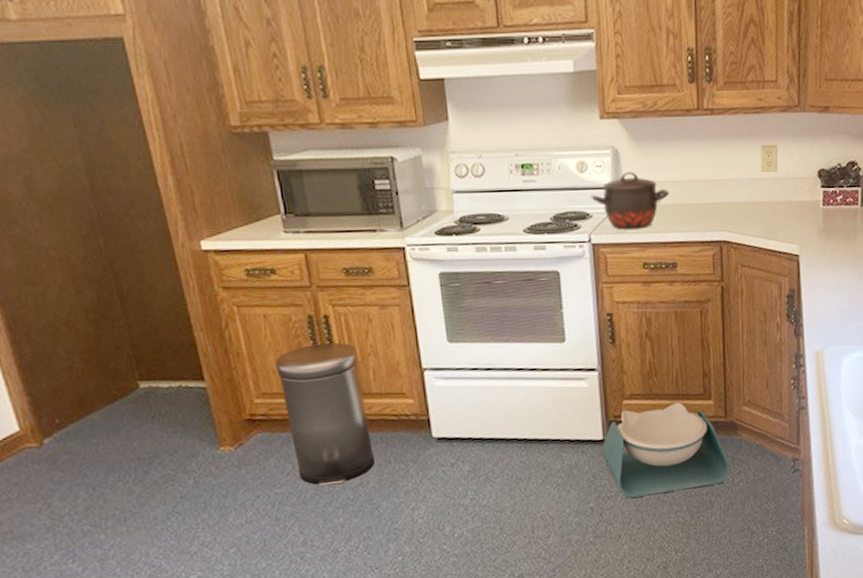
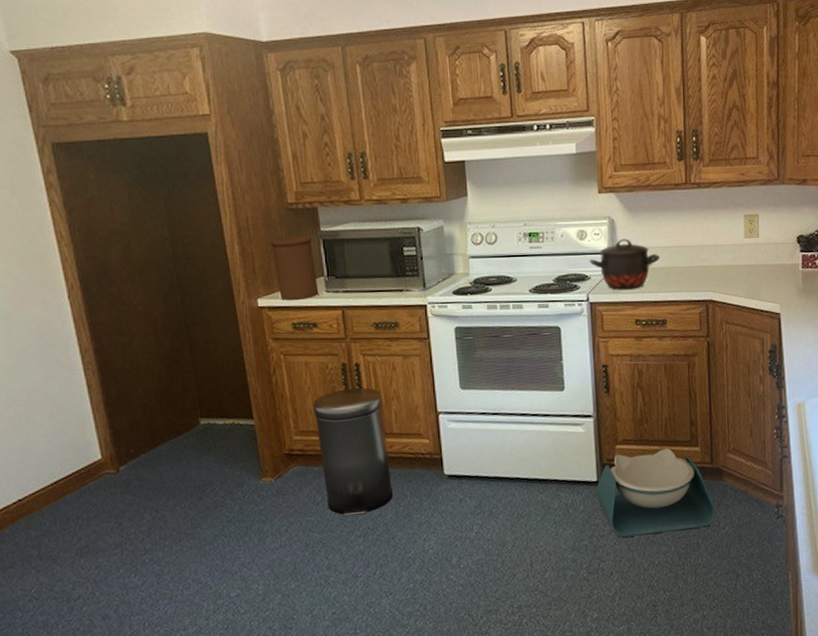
canister: none [212,165,276,244] -> present [270,235,319,301]

